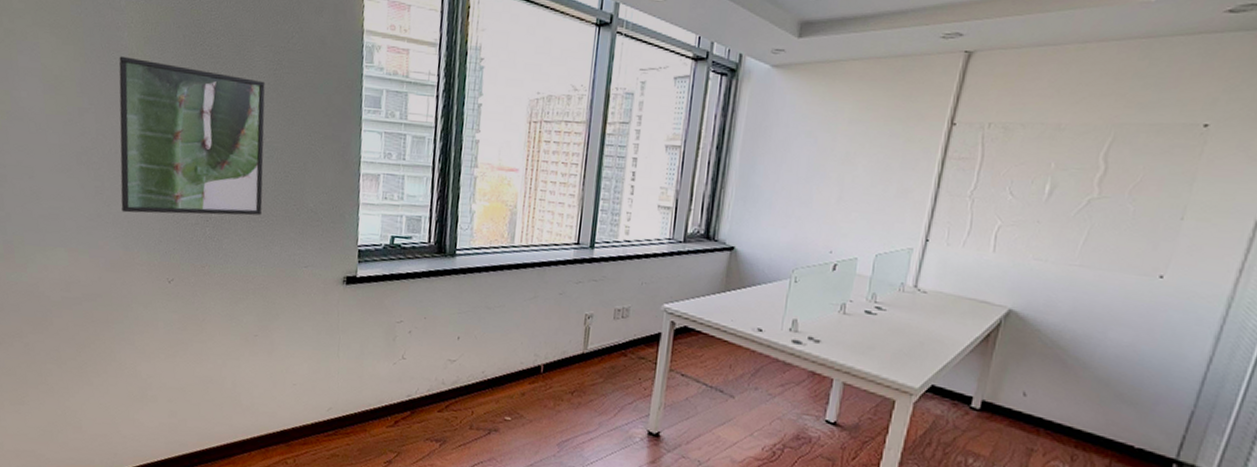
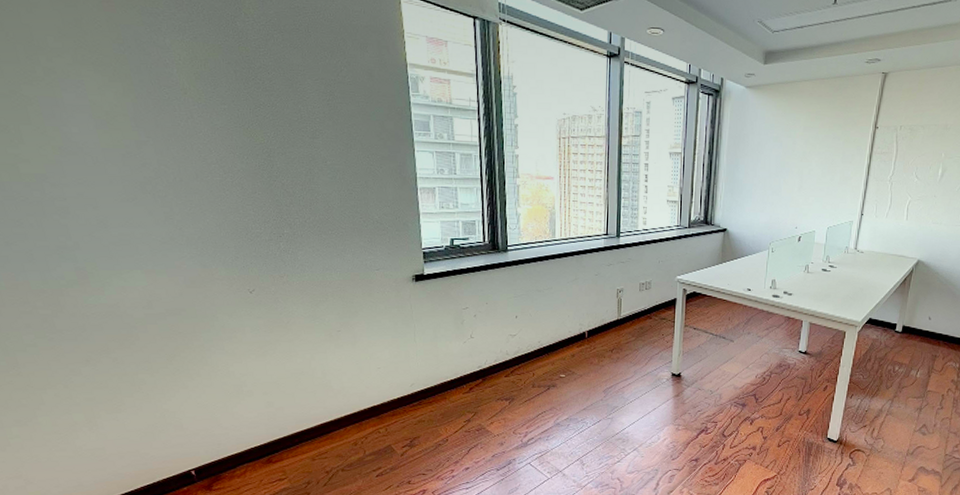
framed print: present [118,56,266,216] -> none [171,91,331,234]

